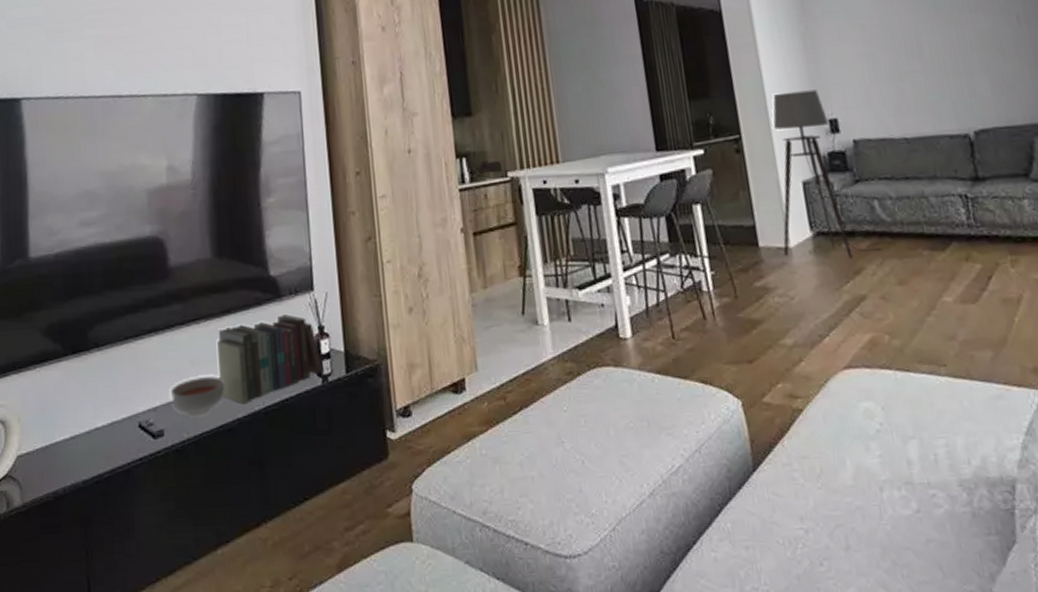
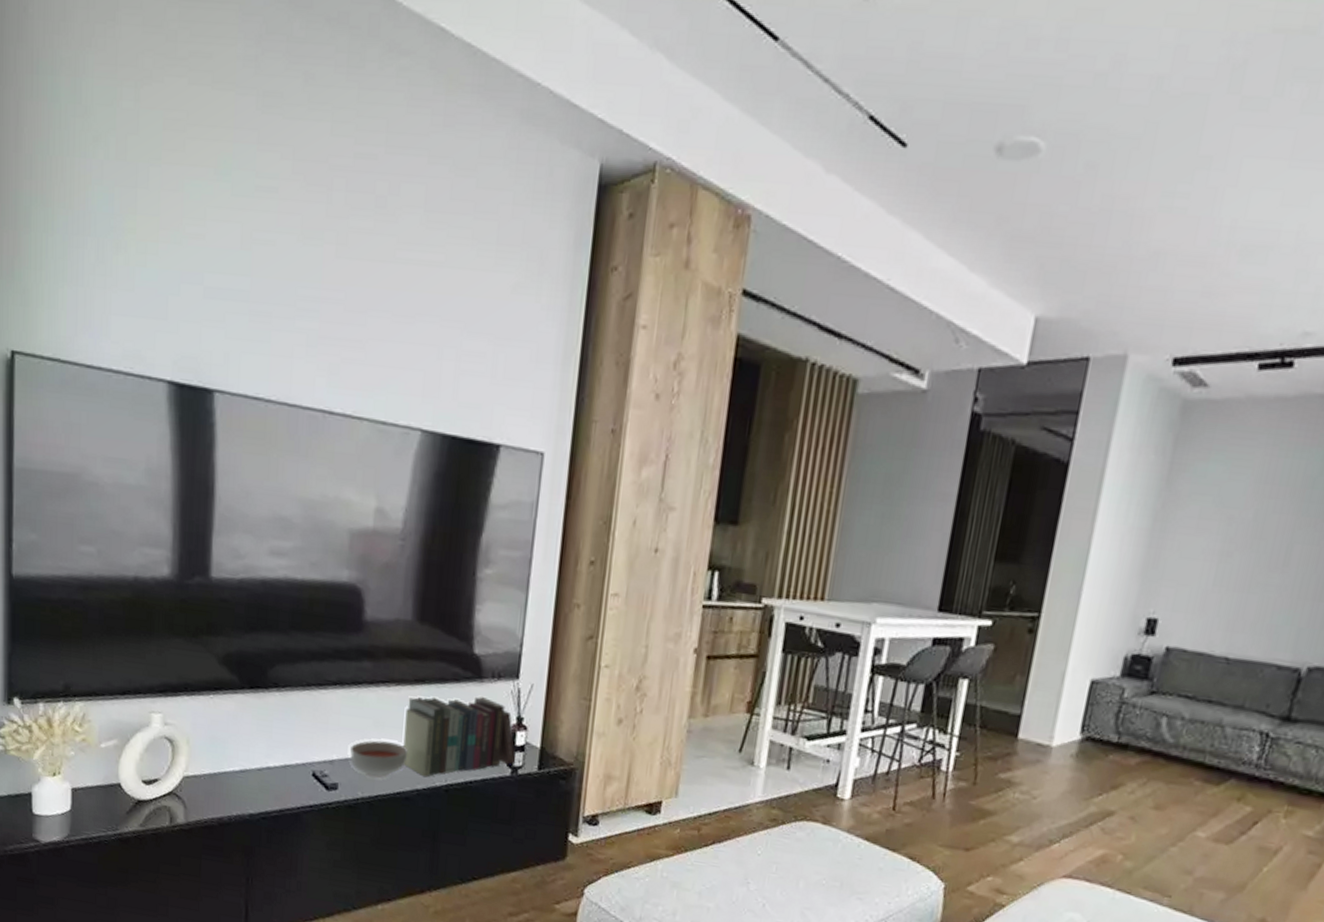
floor lamp: present [773,89,884,260] -> none [1042,575,1153,773]

